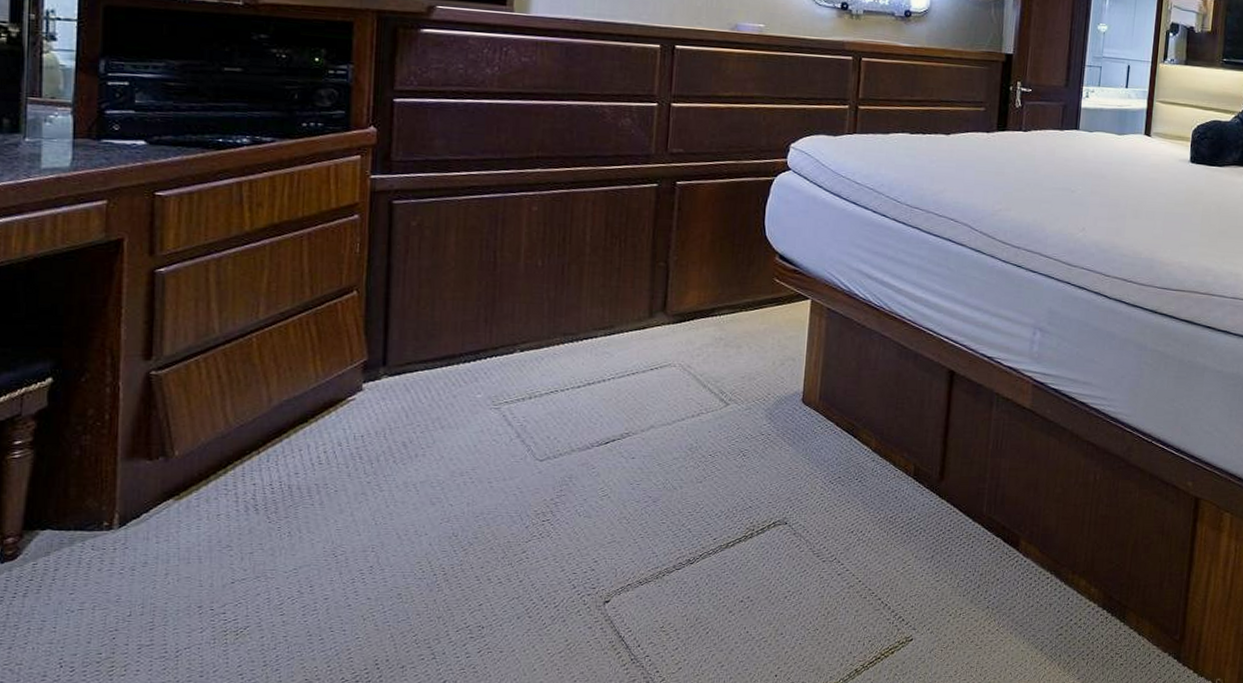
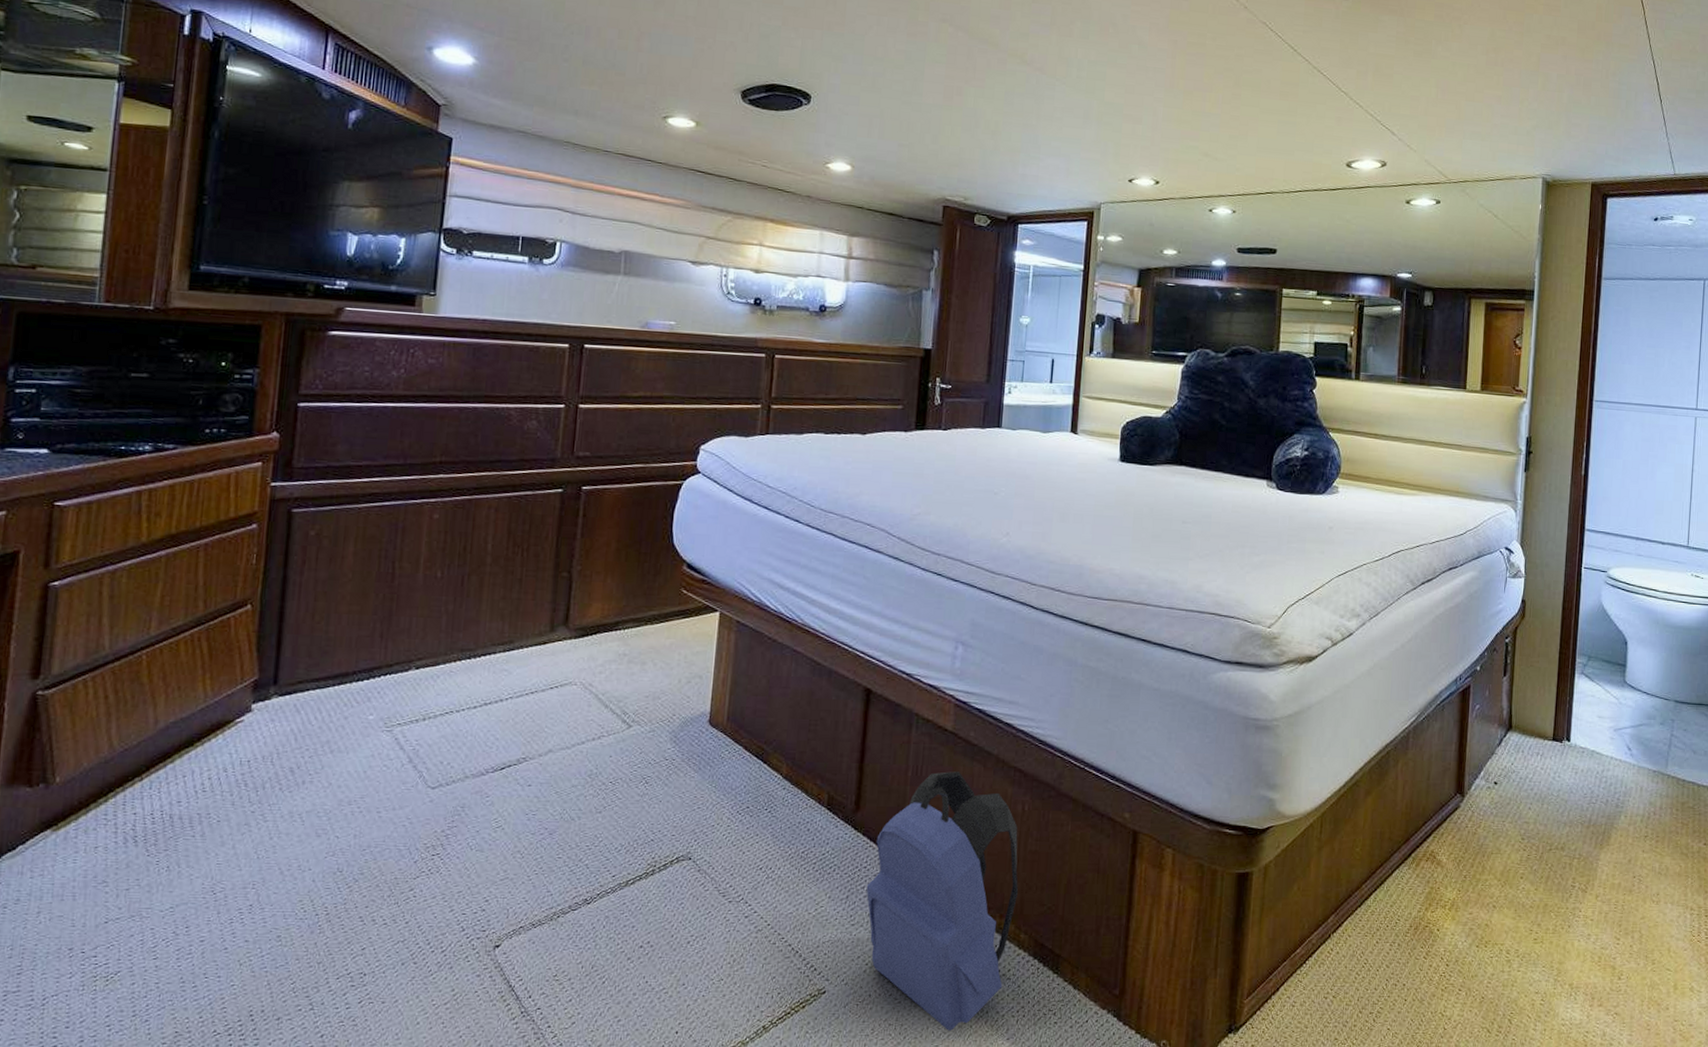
backpack: none [950,445,1090,672] -> present [866,771,1019,1031]

